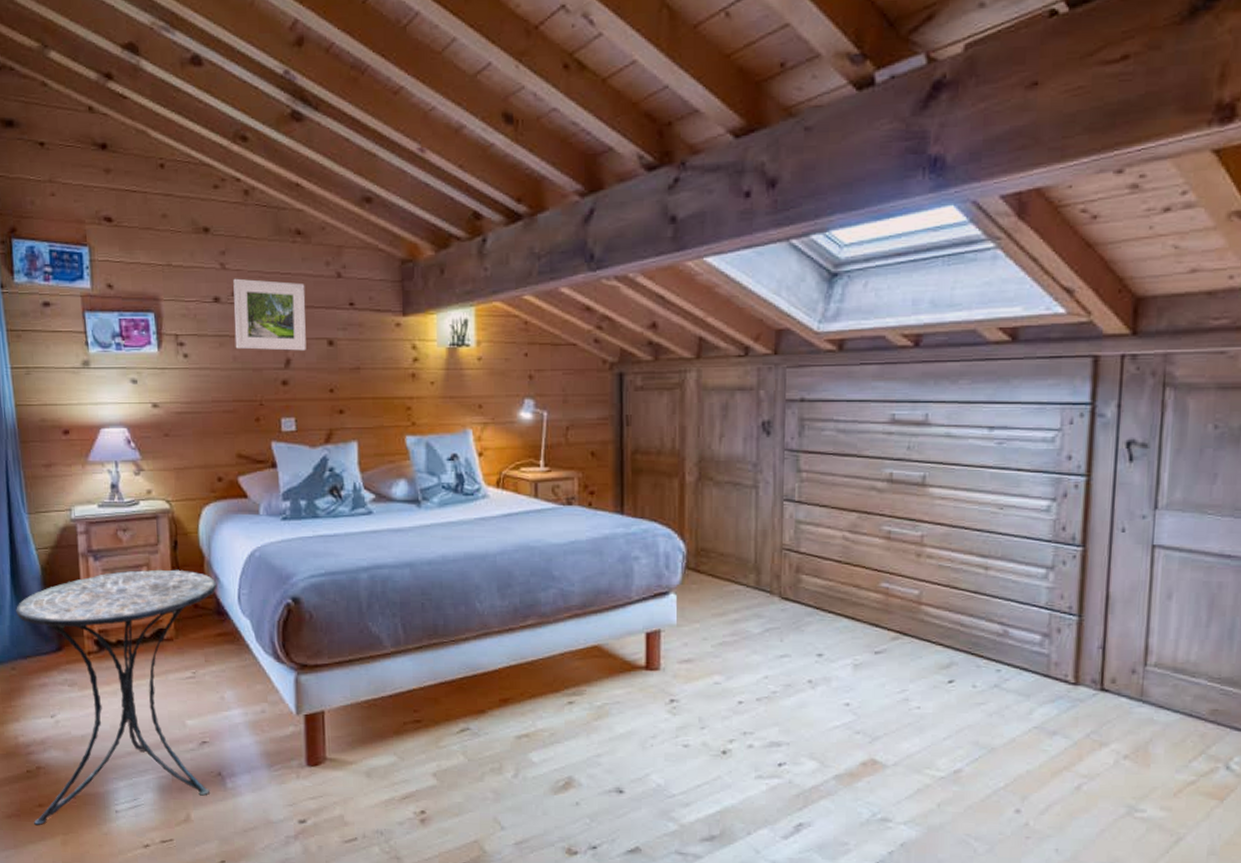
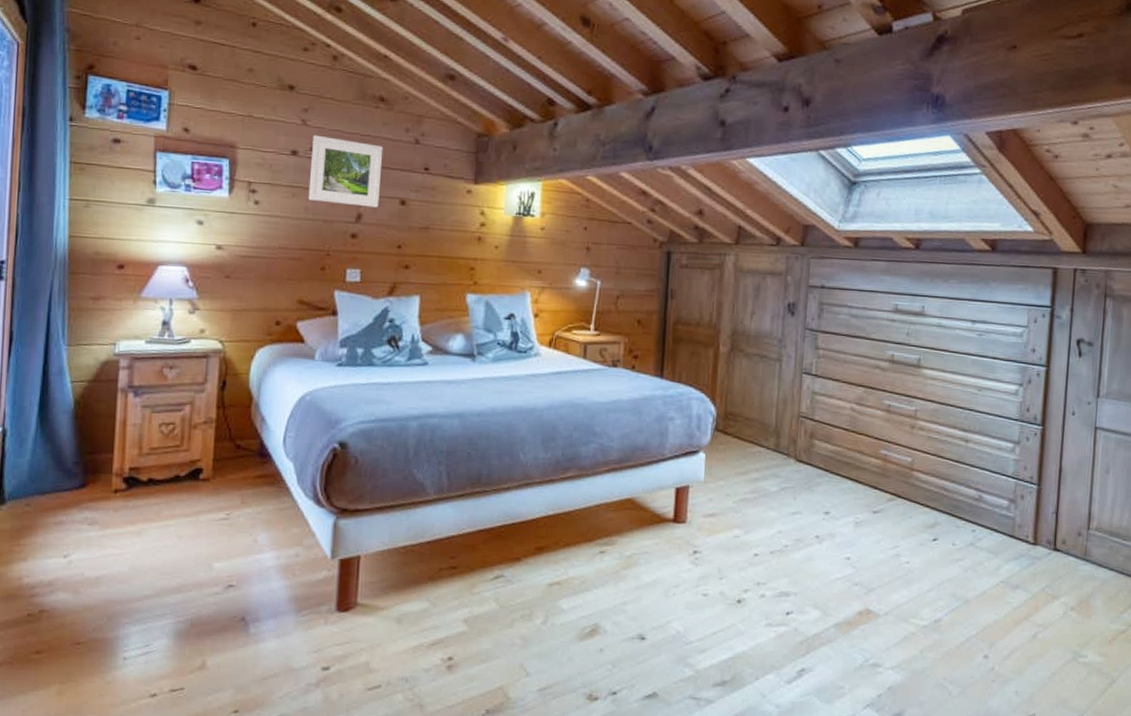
side table: present [16,569,217,826] -> none [28,408,263,674]

